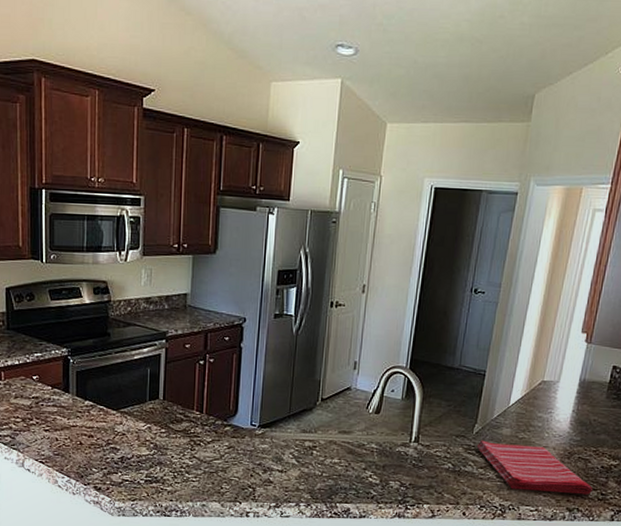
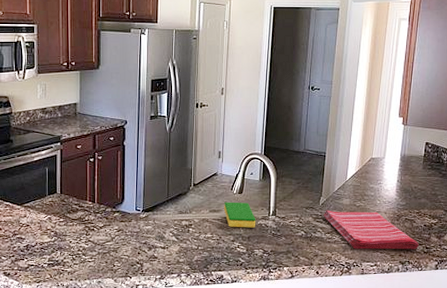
dish sponge: none [355,422,394,455] -> present [223,202,256,228]

